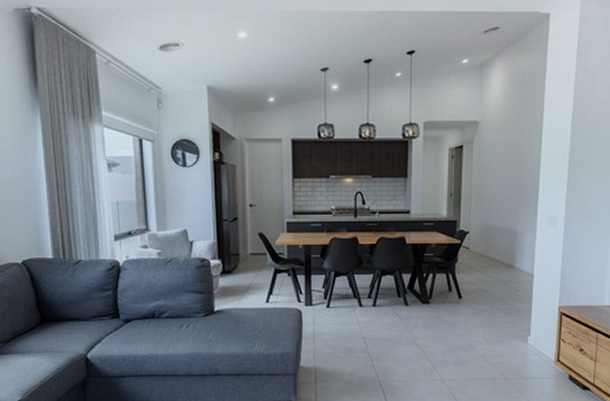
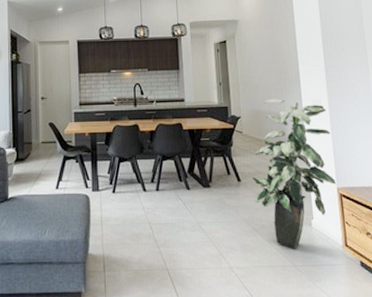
indoor plant: none [474,213,562,363] -> present [252,98,336,249]

